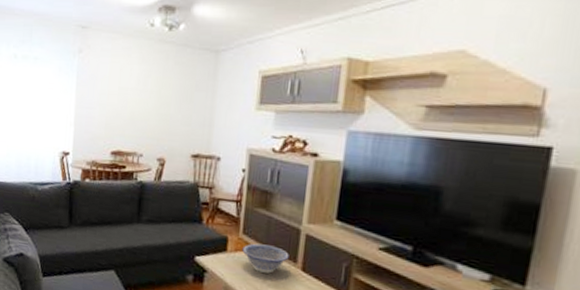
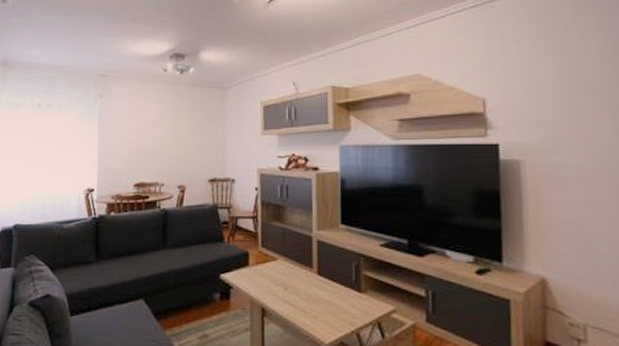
decorative bowl: present [242,243,289,274] -> none [263,254,305,281]

